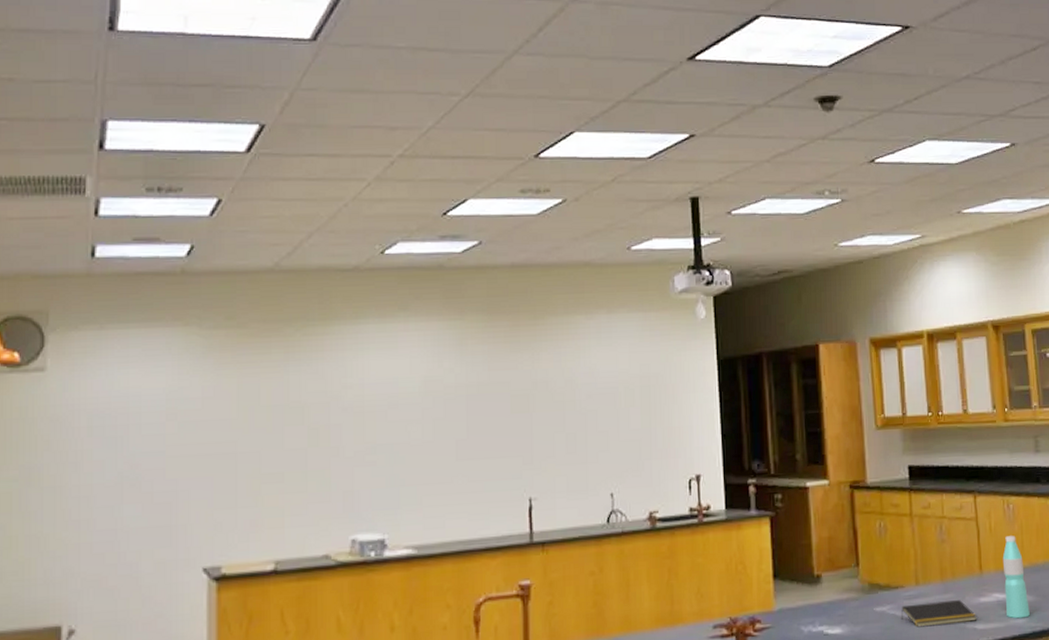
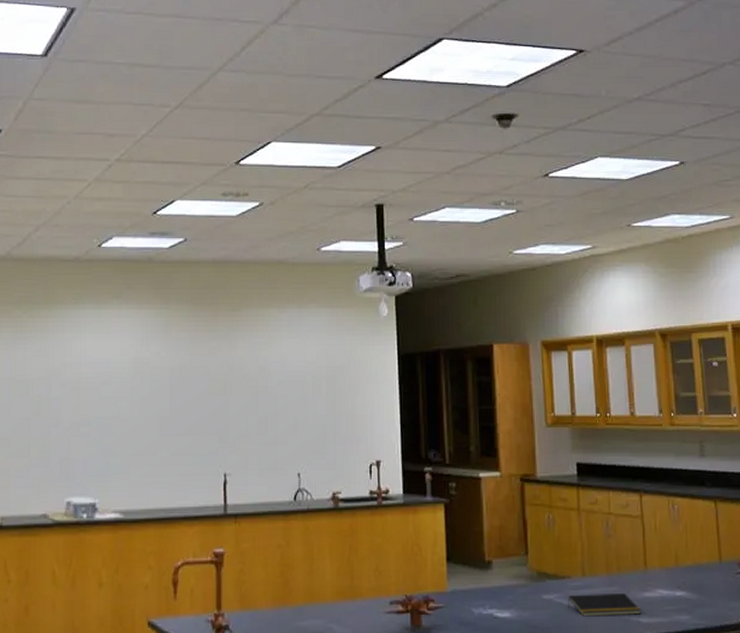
water bottle: present [1002,536,1030,619] -> none [667,535,693,615]

